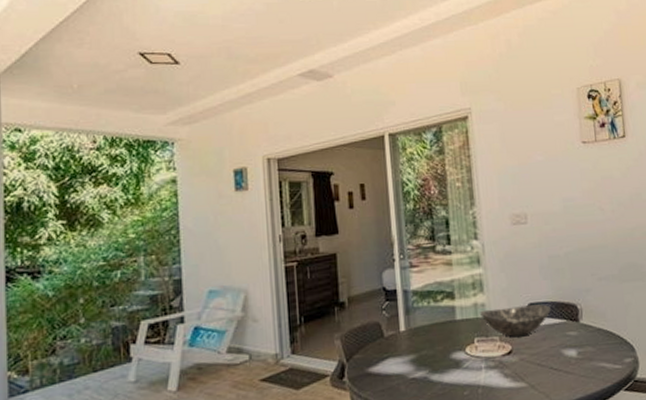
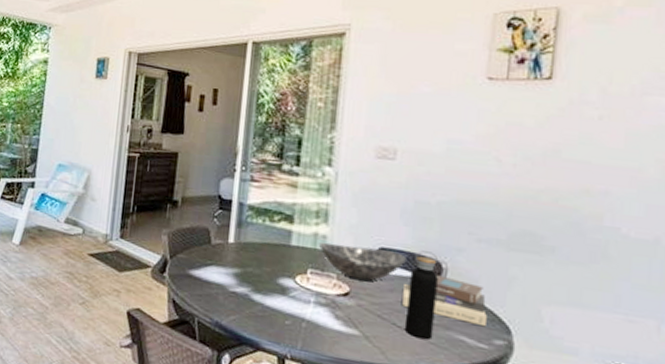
books: none [552,315,617,351] -> present [402,275,487,327]
water bottle: none [555,297,582,375] -> present [404,250,439,340]

